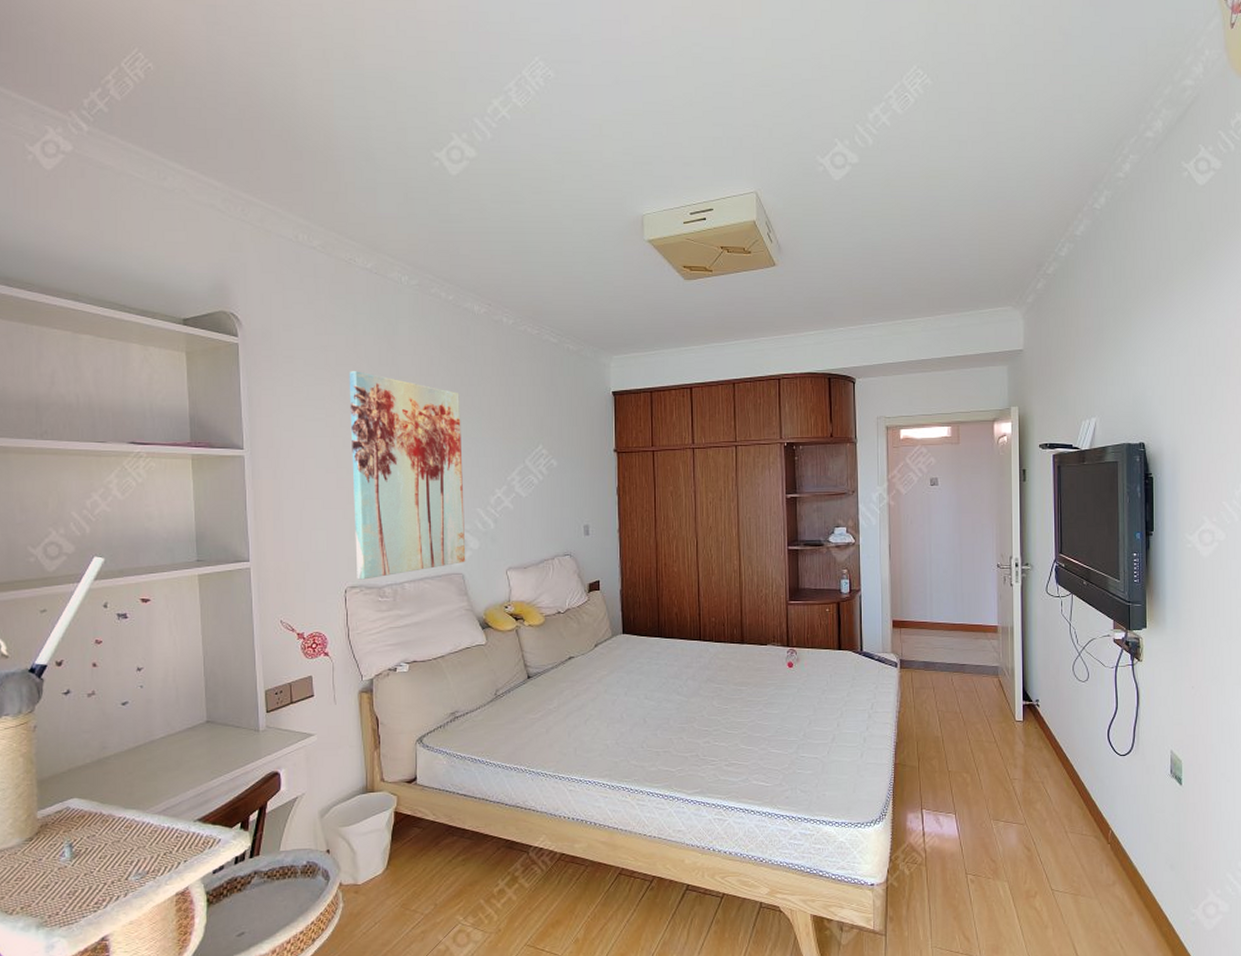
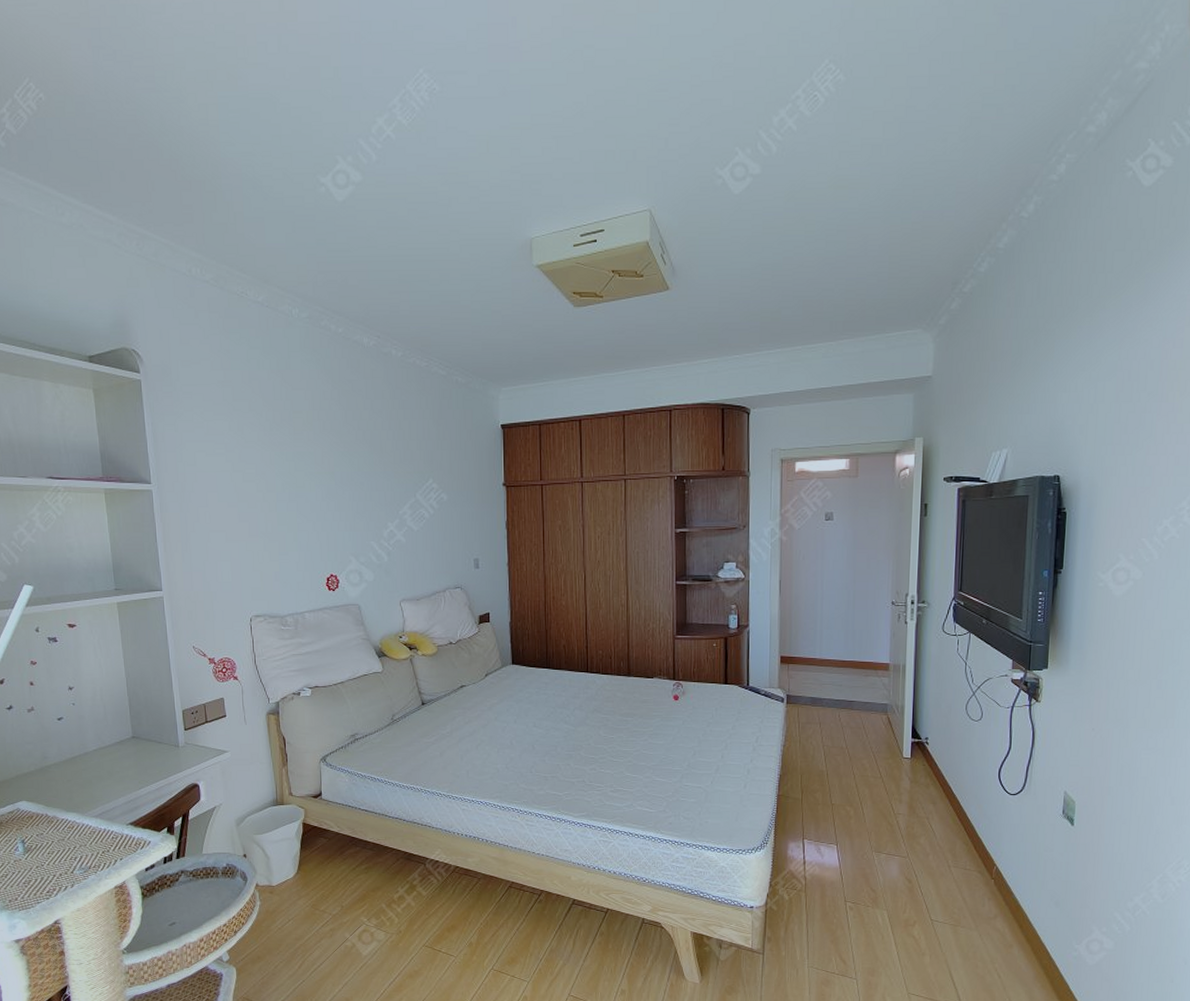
wall art: present [349,371,466,580] -> none [245,406,362,609]

